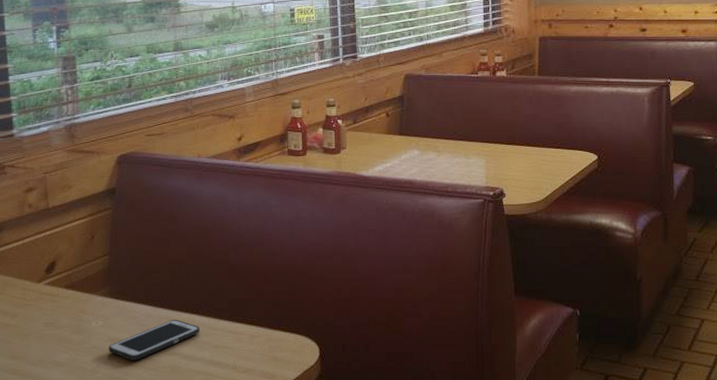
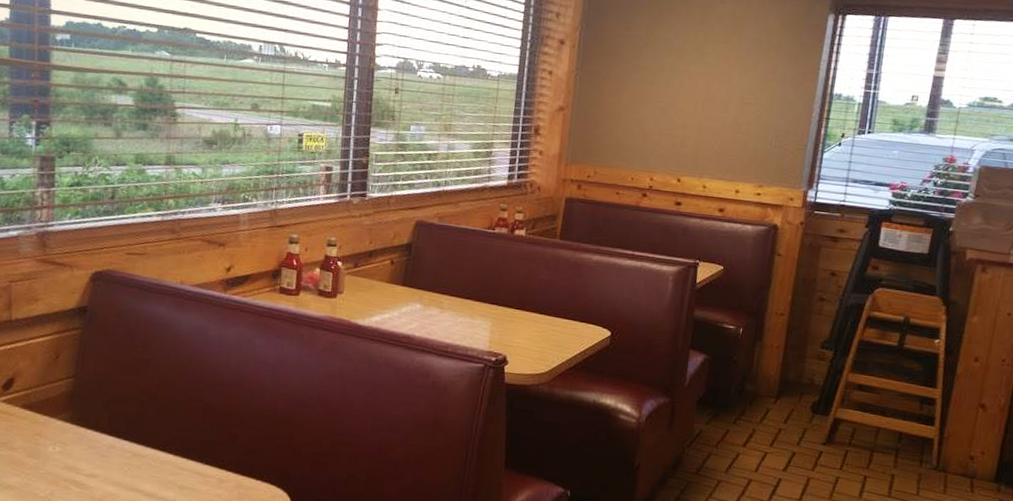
cell phone: present [108,319,200,361] -> none [64,453,165,493]

